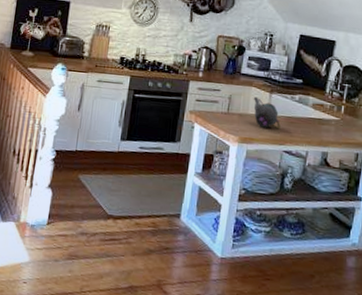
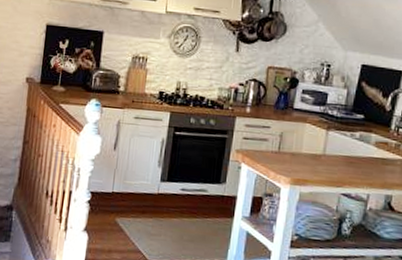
teapot: present [253,96,280,129] -> none [307,134,338,170]

